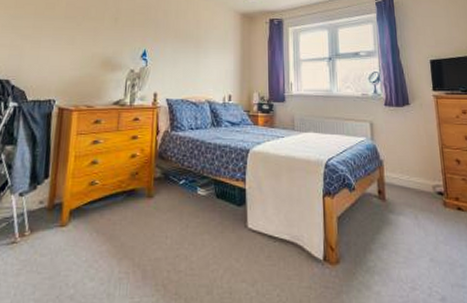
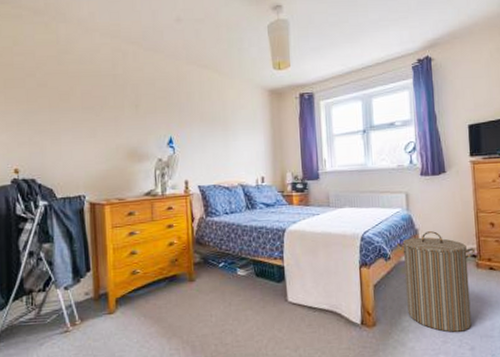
laundry hamper: none [360,164,442,278] -> present [396,231,476,333]

